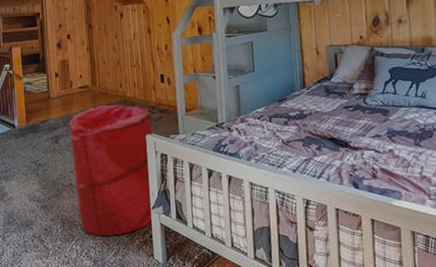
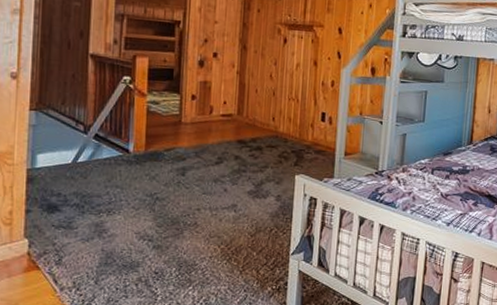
laundry hamper: present [70,104,154,236] -> none [201,137,305,282]

